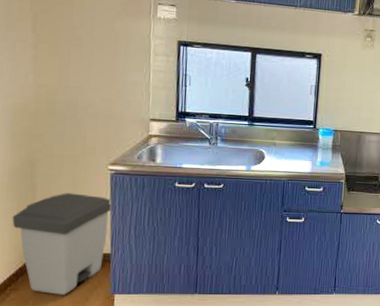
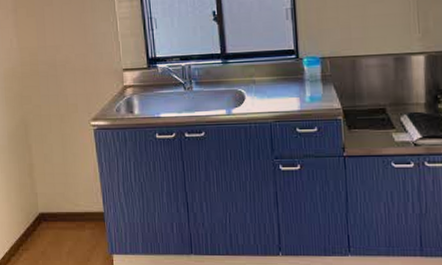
trash can: present [12,193,113,295] -> none [15,152,100,255]

